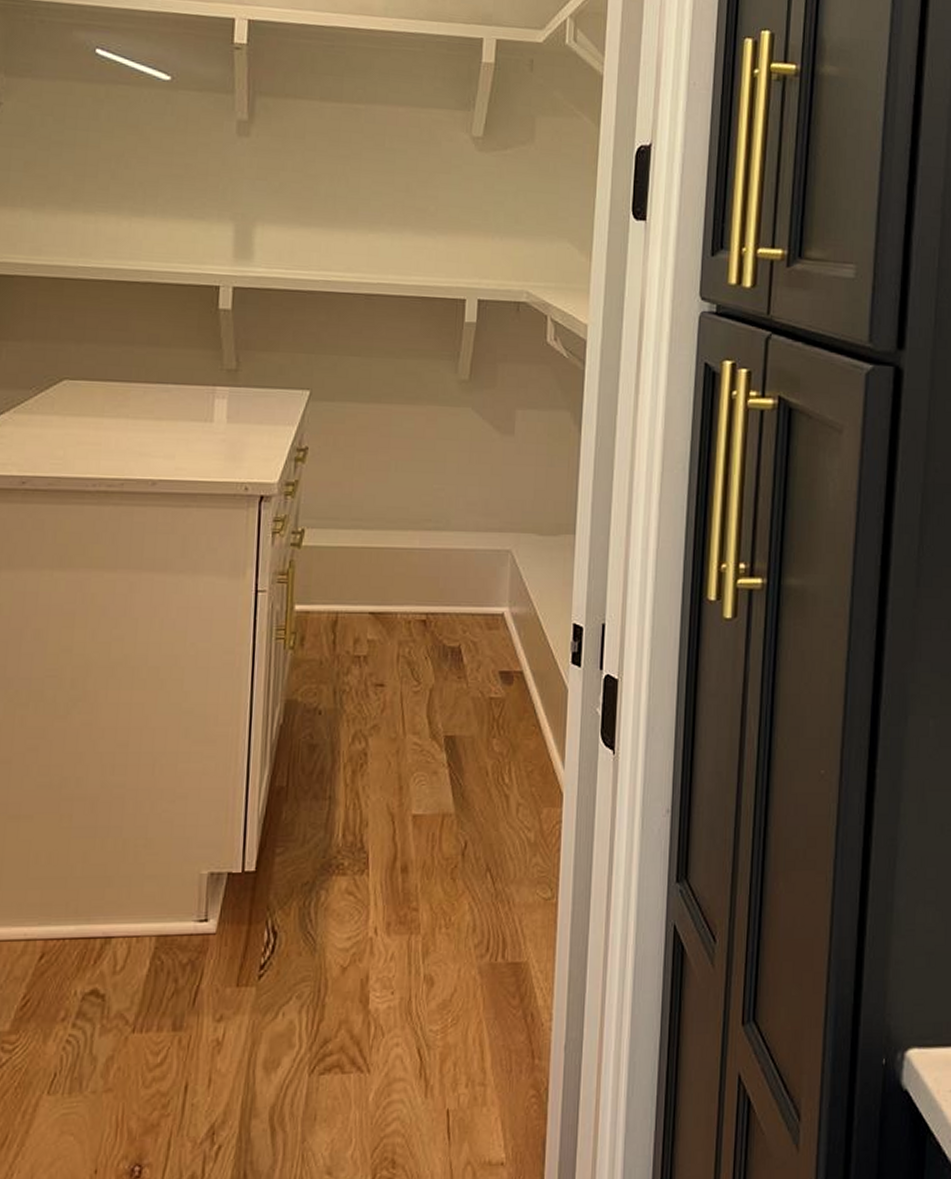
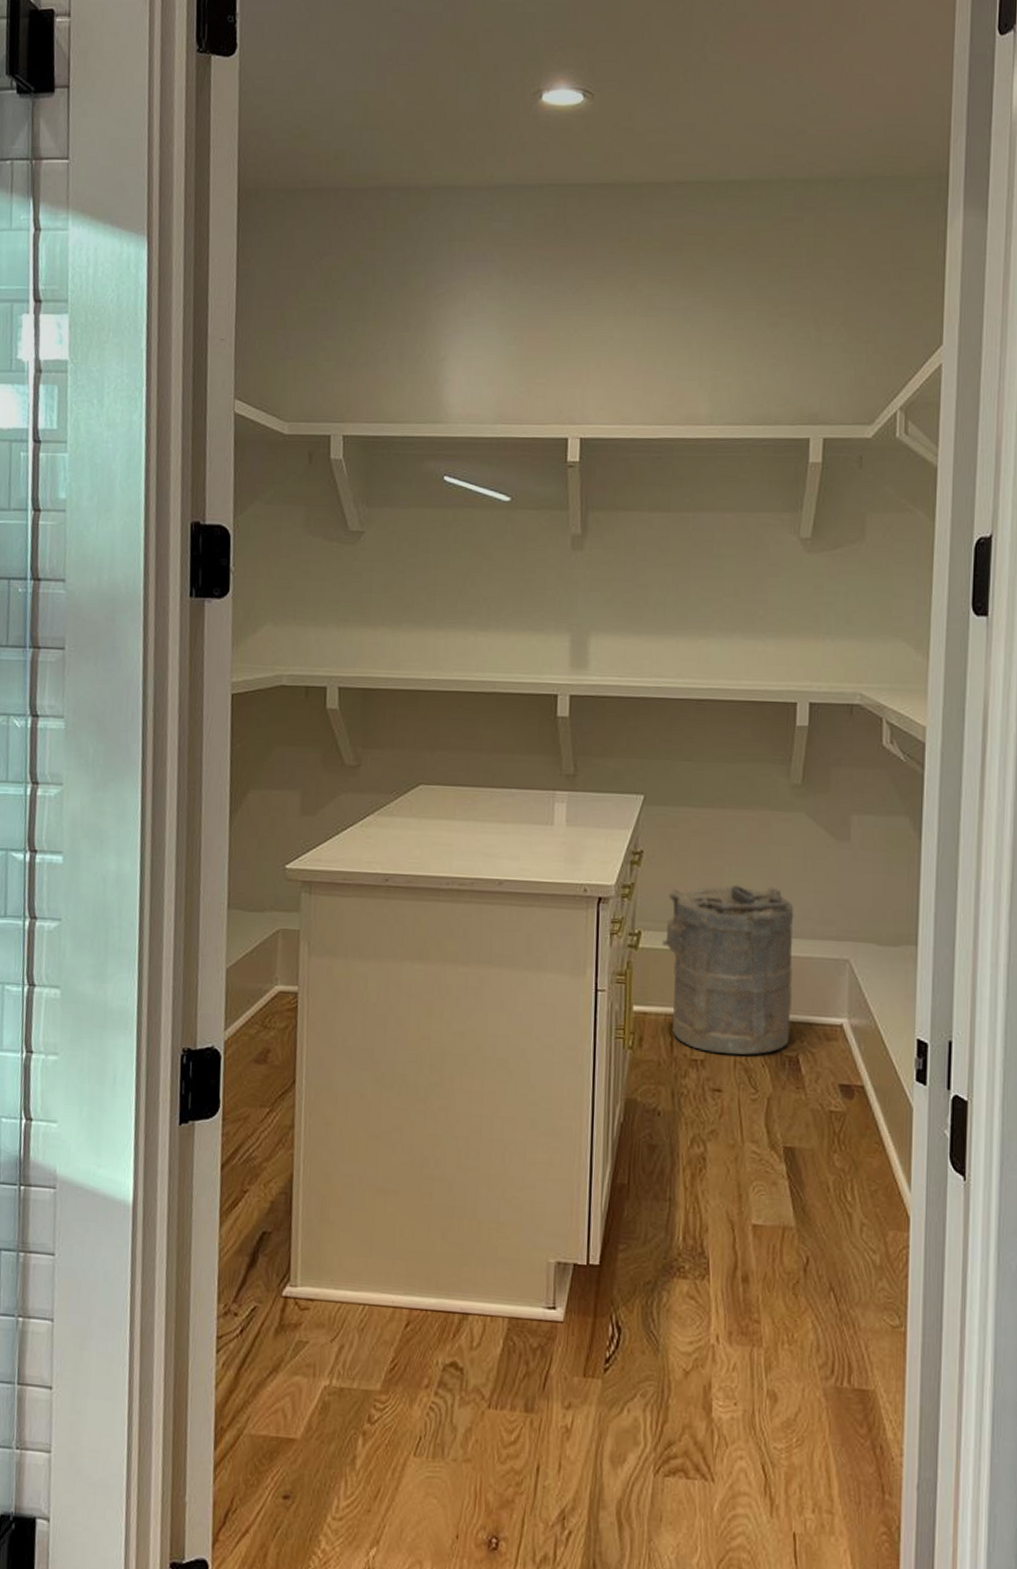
laundry hamper: none [326,480,459,649] -> present [662,884,794,1055]

